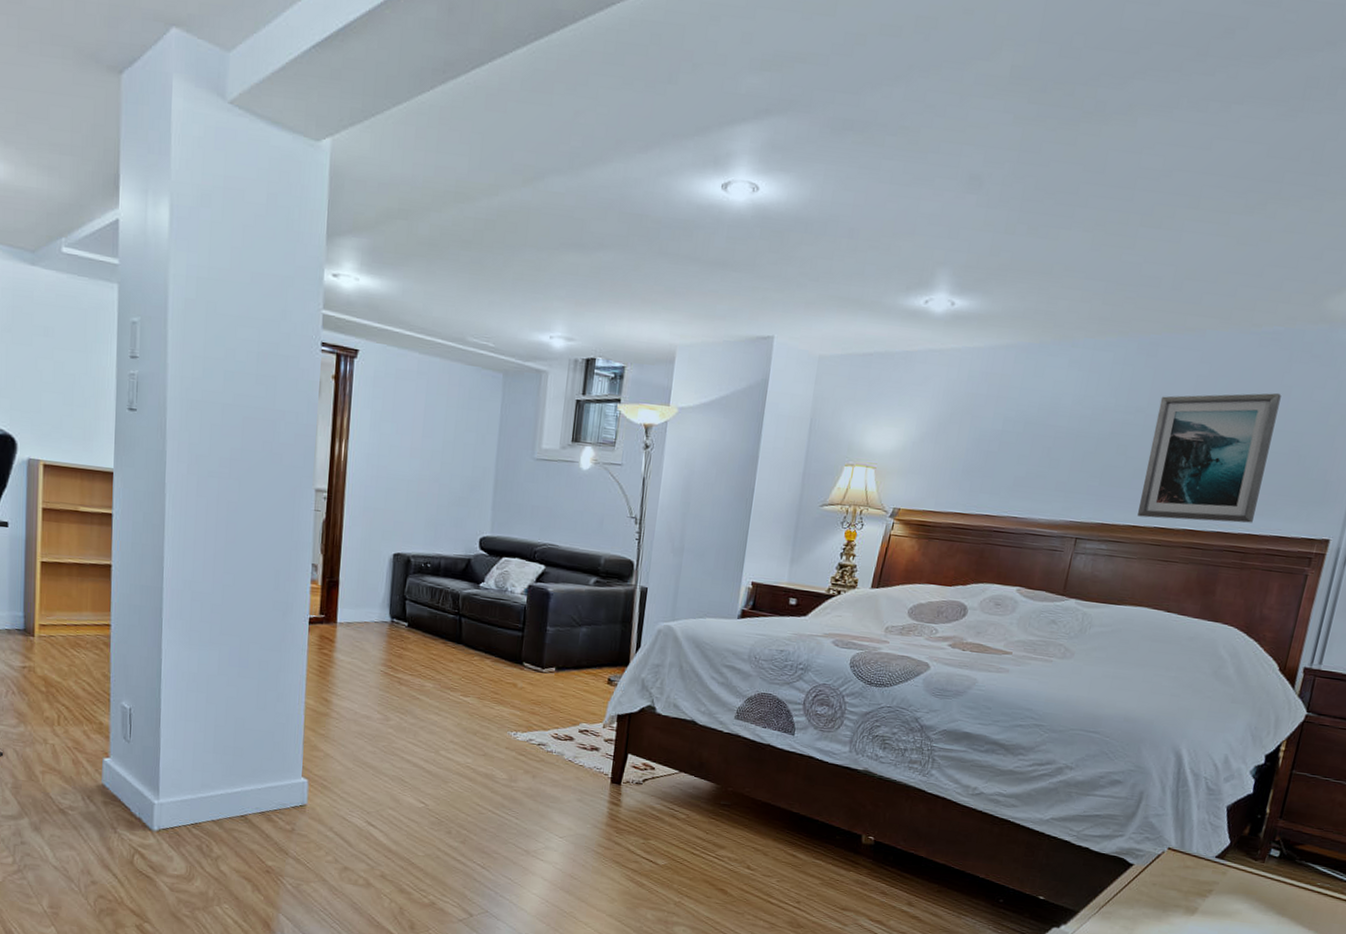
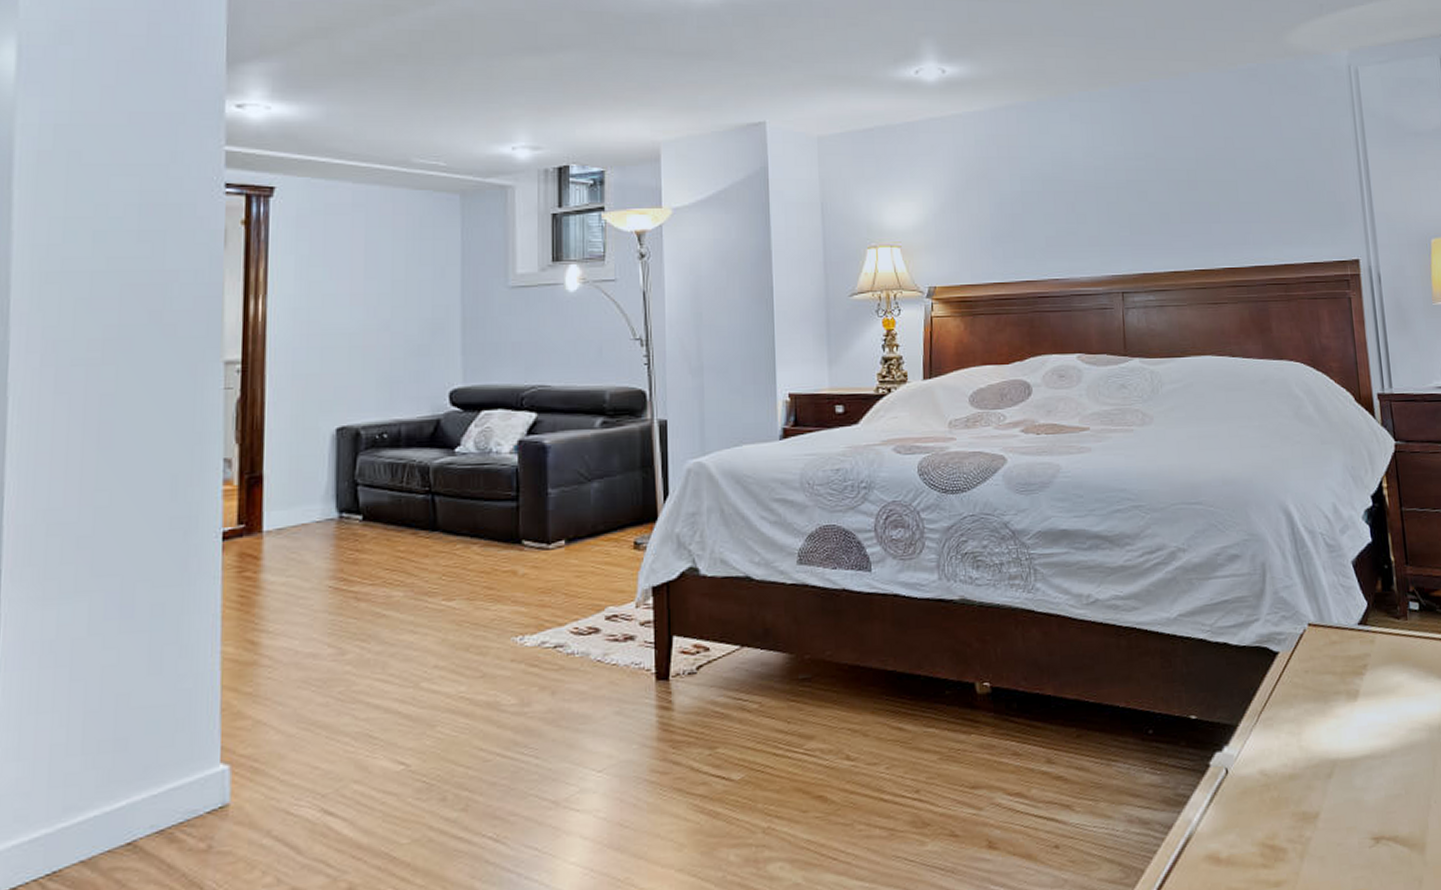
wall art: present [1137,392,1282,523] -> none [1165,124,1285,261]

